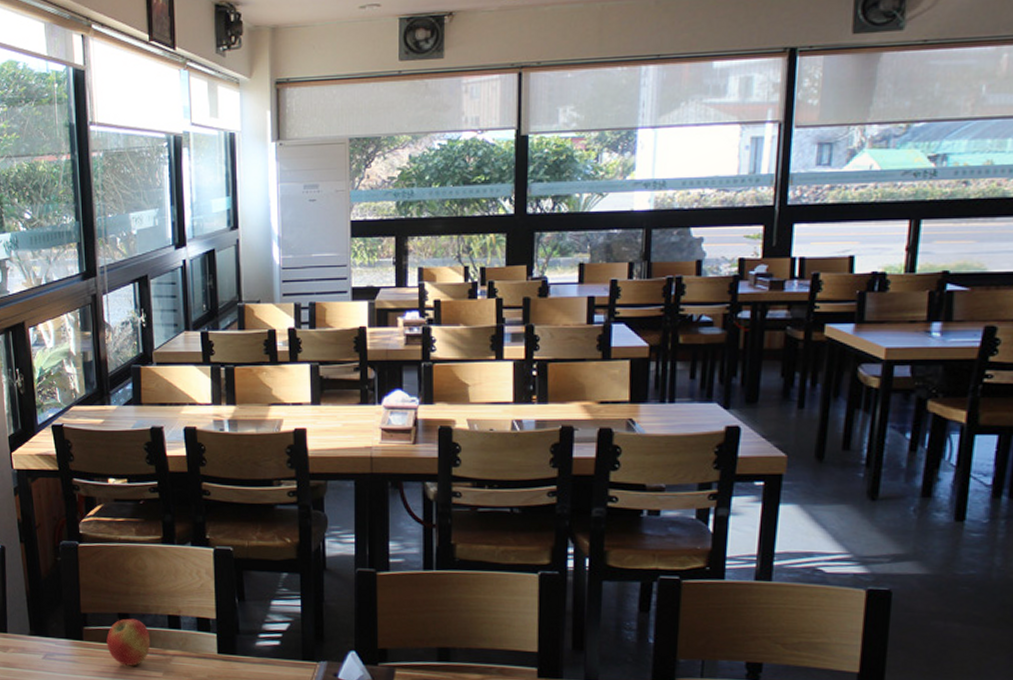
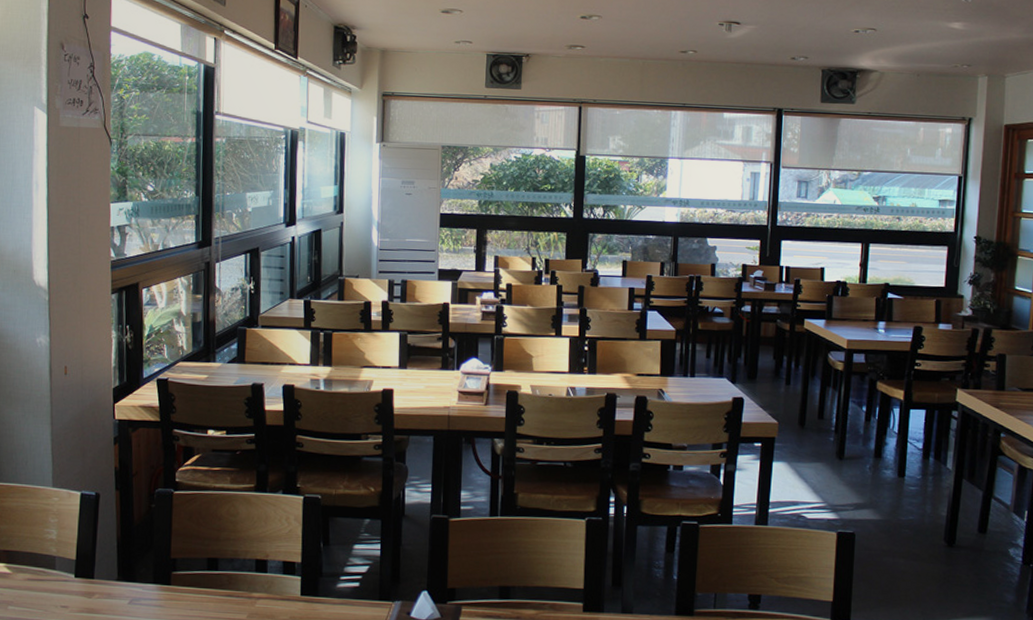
apple: present [106,618,151,666] -> none [194,562,237,609]

